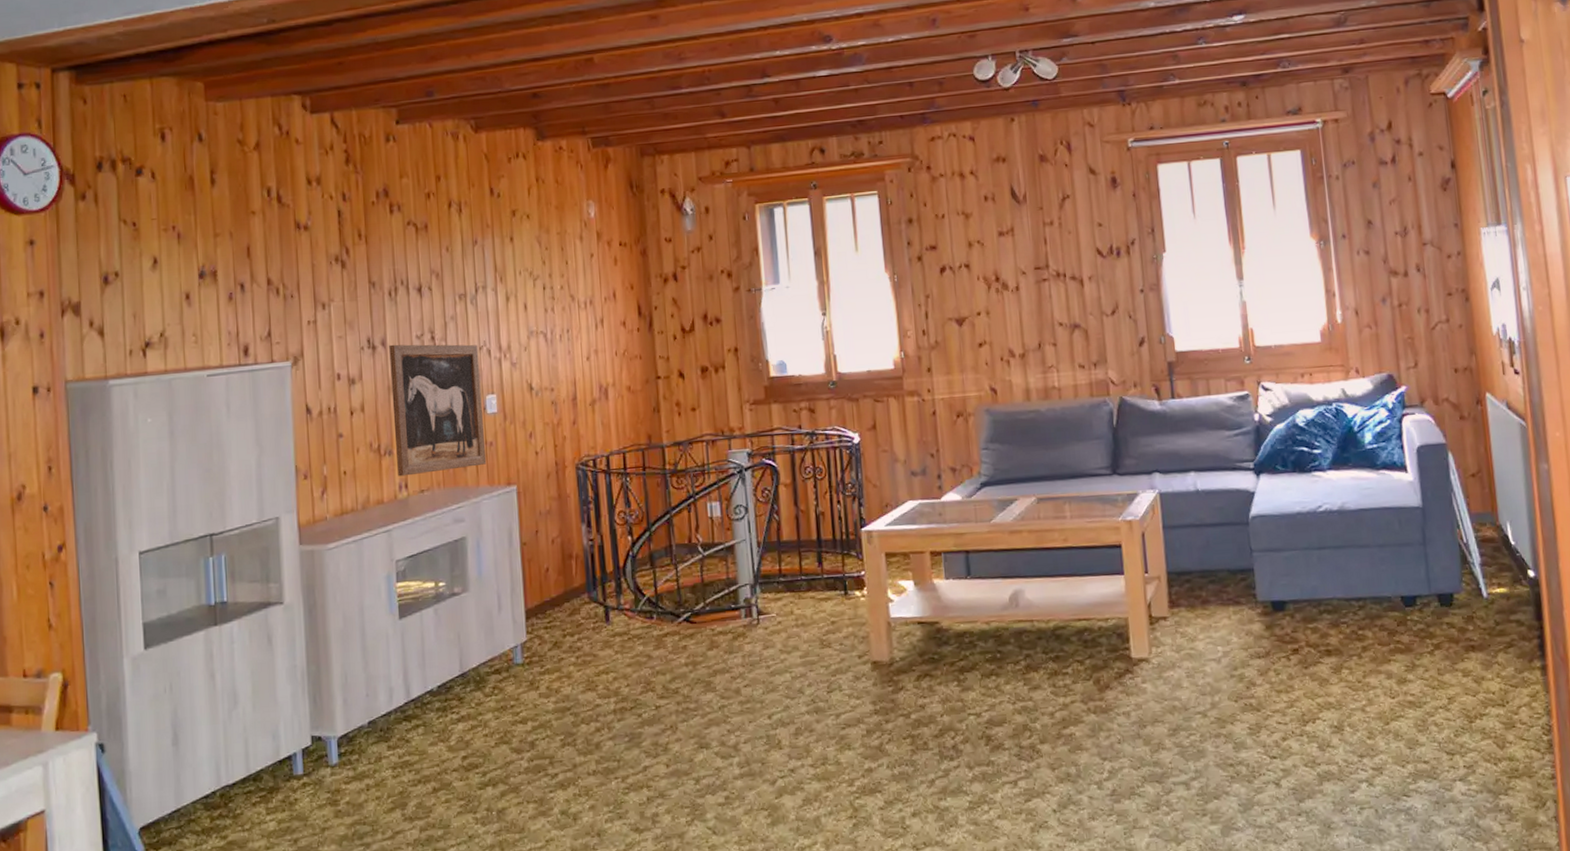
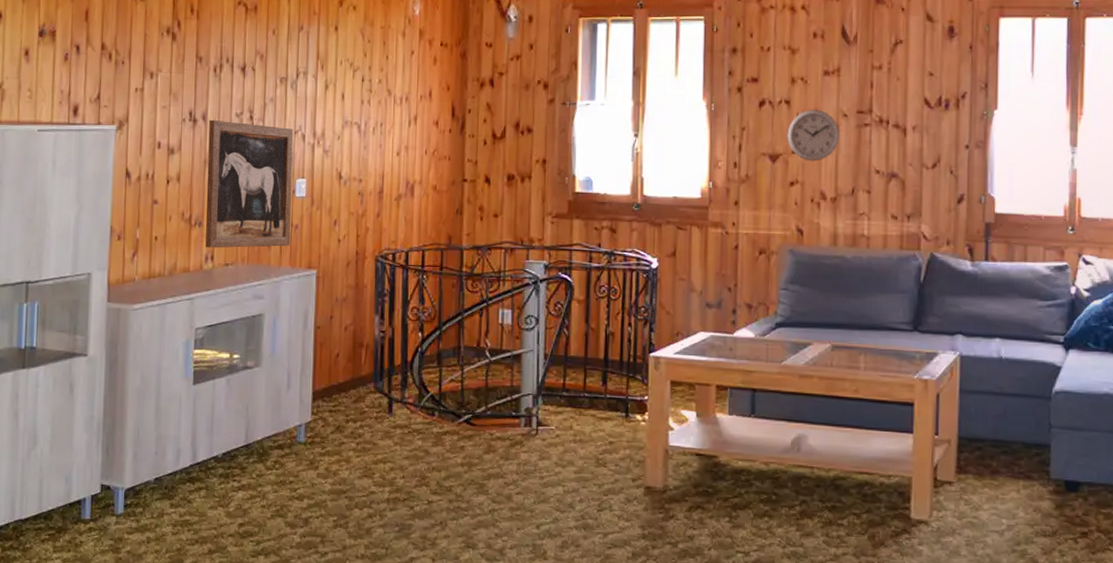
wall clock: none [970,270,1021,321] -> present [787,109,840,162]

